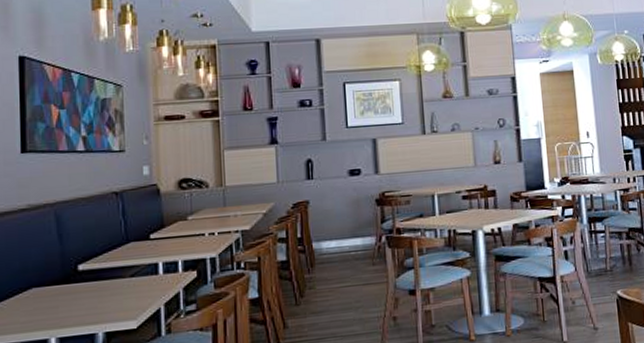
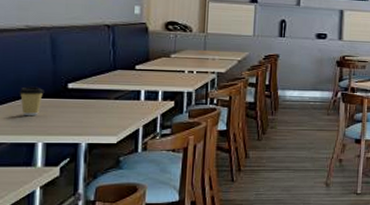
coffee cup: none [26,273,53,308] -> present [19,86,45,115]

